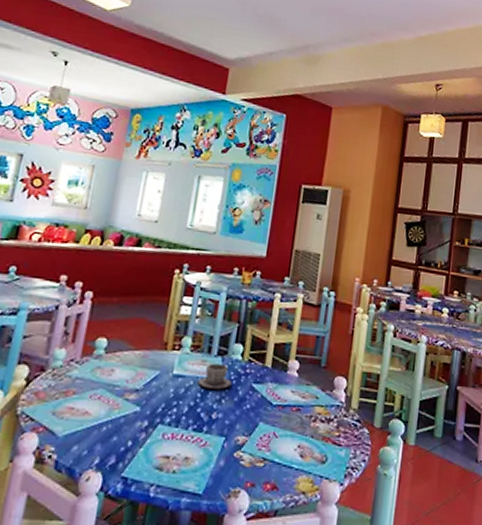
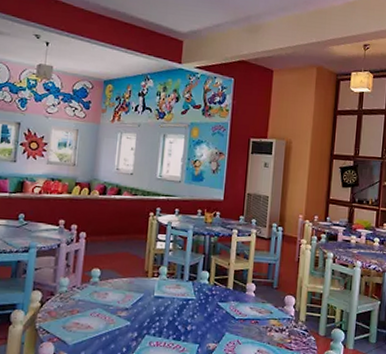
cup: present [198,363,232,390] -> none [174,286,201,307]

